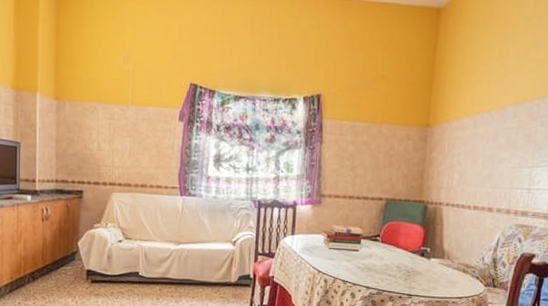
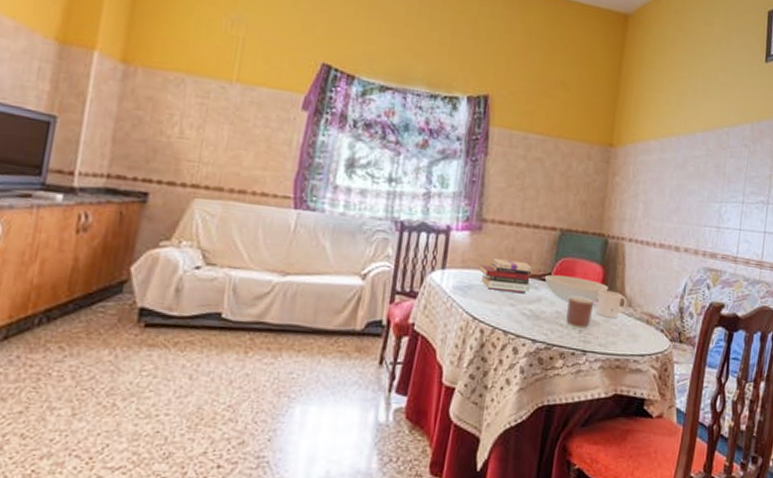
bowl: none [374,236,429,257] -> present [544,274,608,302]
mug: none [393,253,417,278] -> present [566,297,594,329]
mug: none [419,246,445,269] -> present [596,289,627,318]

